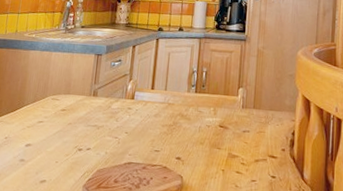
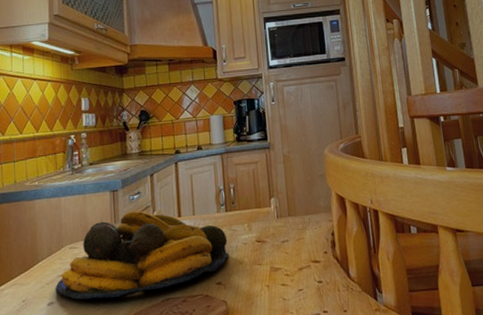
fruit bowl: none [33,76,193,152] -> present [55,210,230,300]

